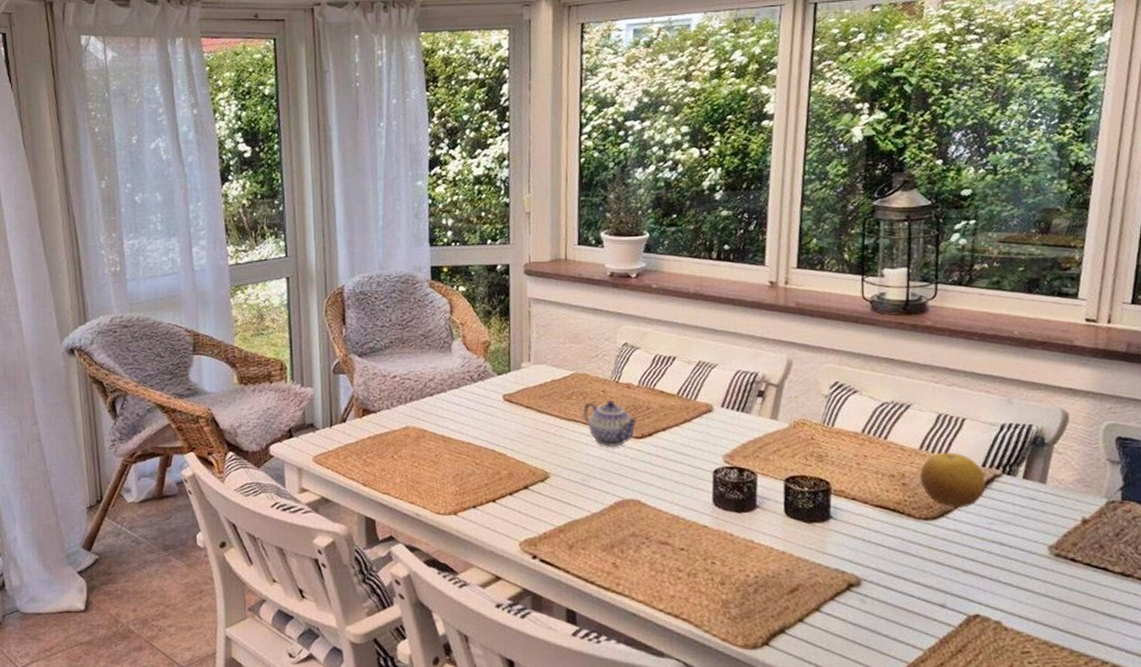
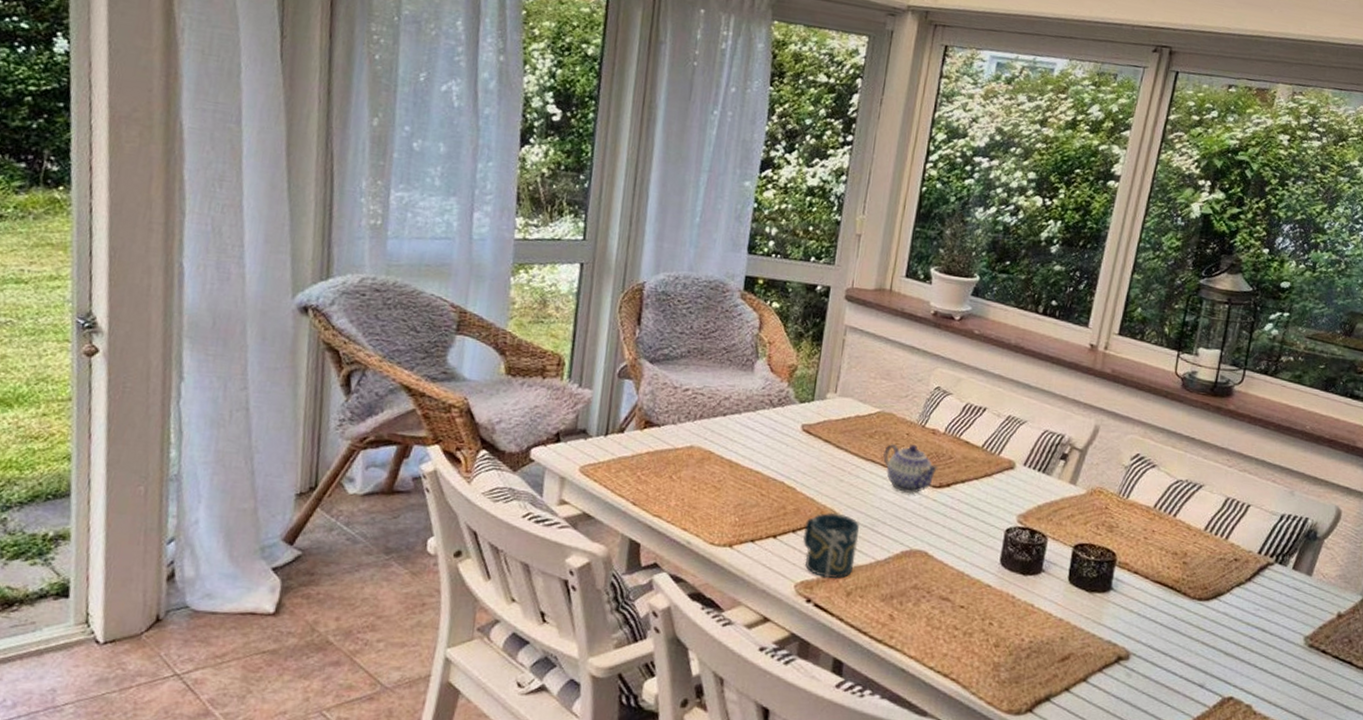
cup: none [519,473,573,535] -> present [802,512,859,579]
fruit: present [920,453,986,508] -> none [1200,536,1259,592]

